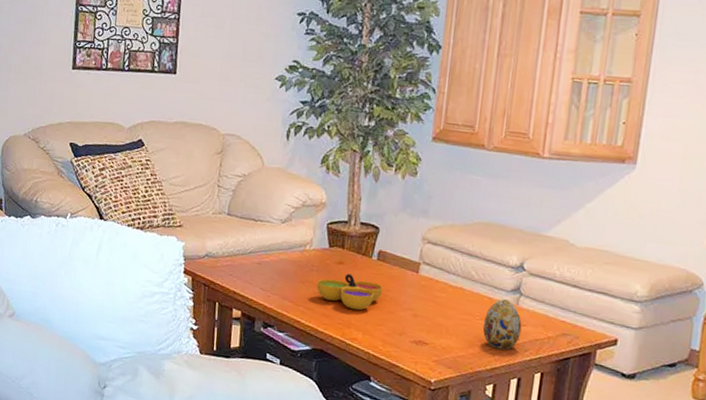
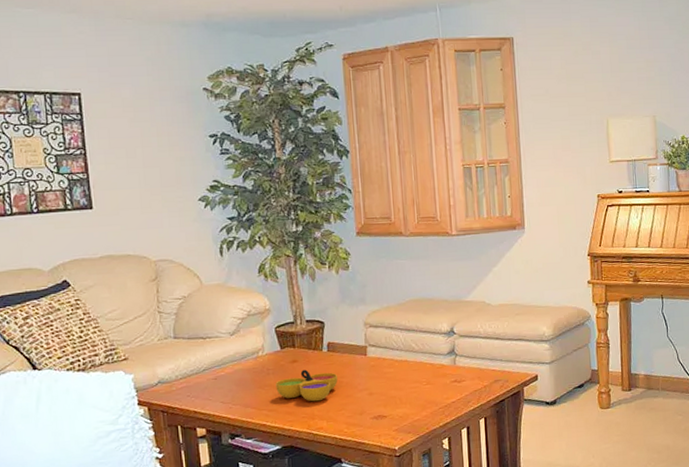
decorative egg: present [482,299,522,350] -> none [429,362,462,407]

